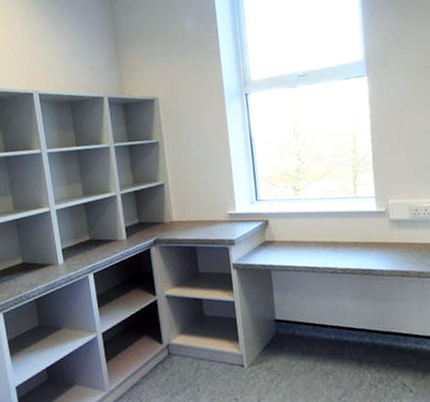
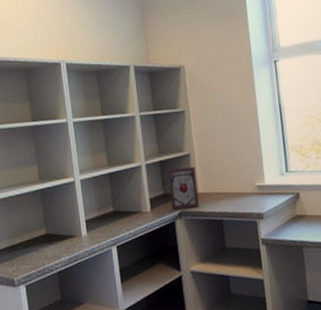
picture frame: none [142,196,173,237] -> present [168,167,199,210]

